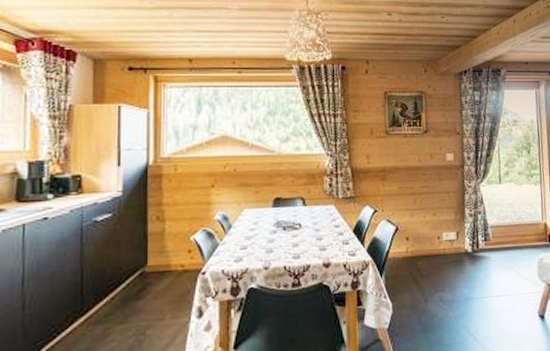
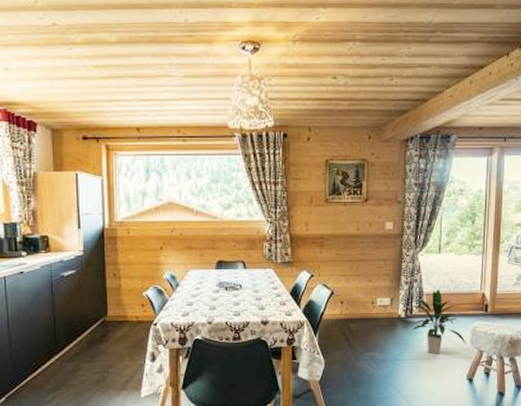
indoor plant: none [478,220,534,291] -> present [412,288,466,354]

